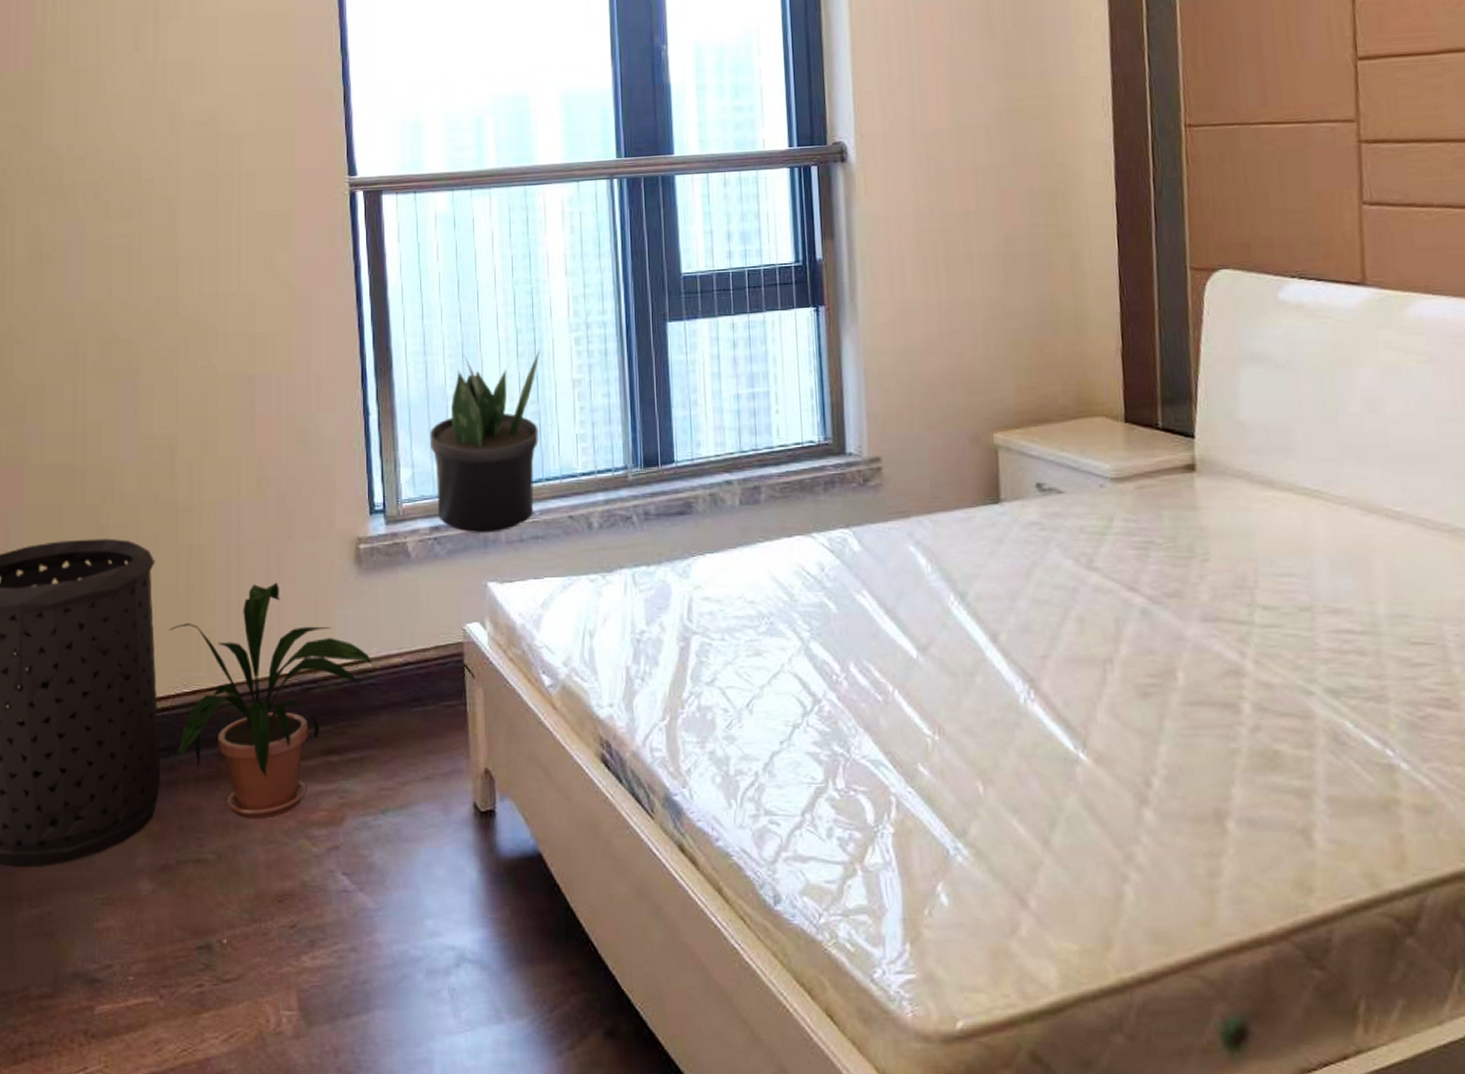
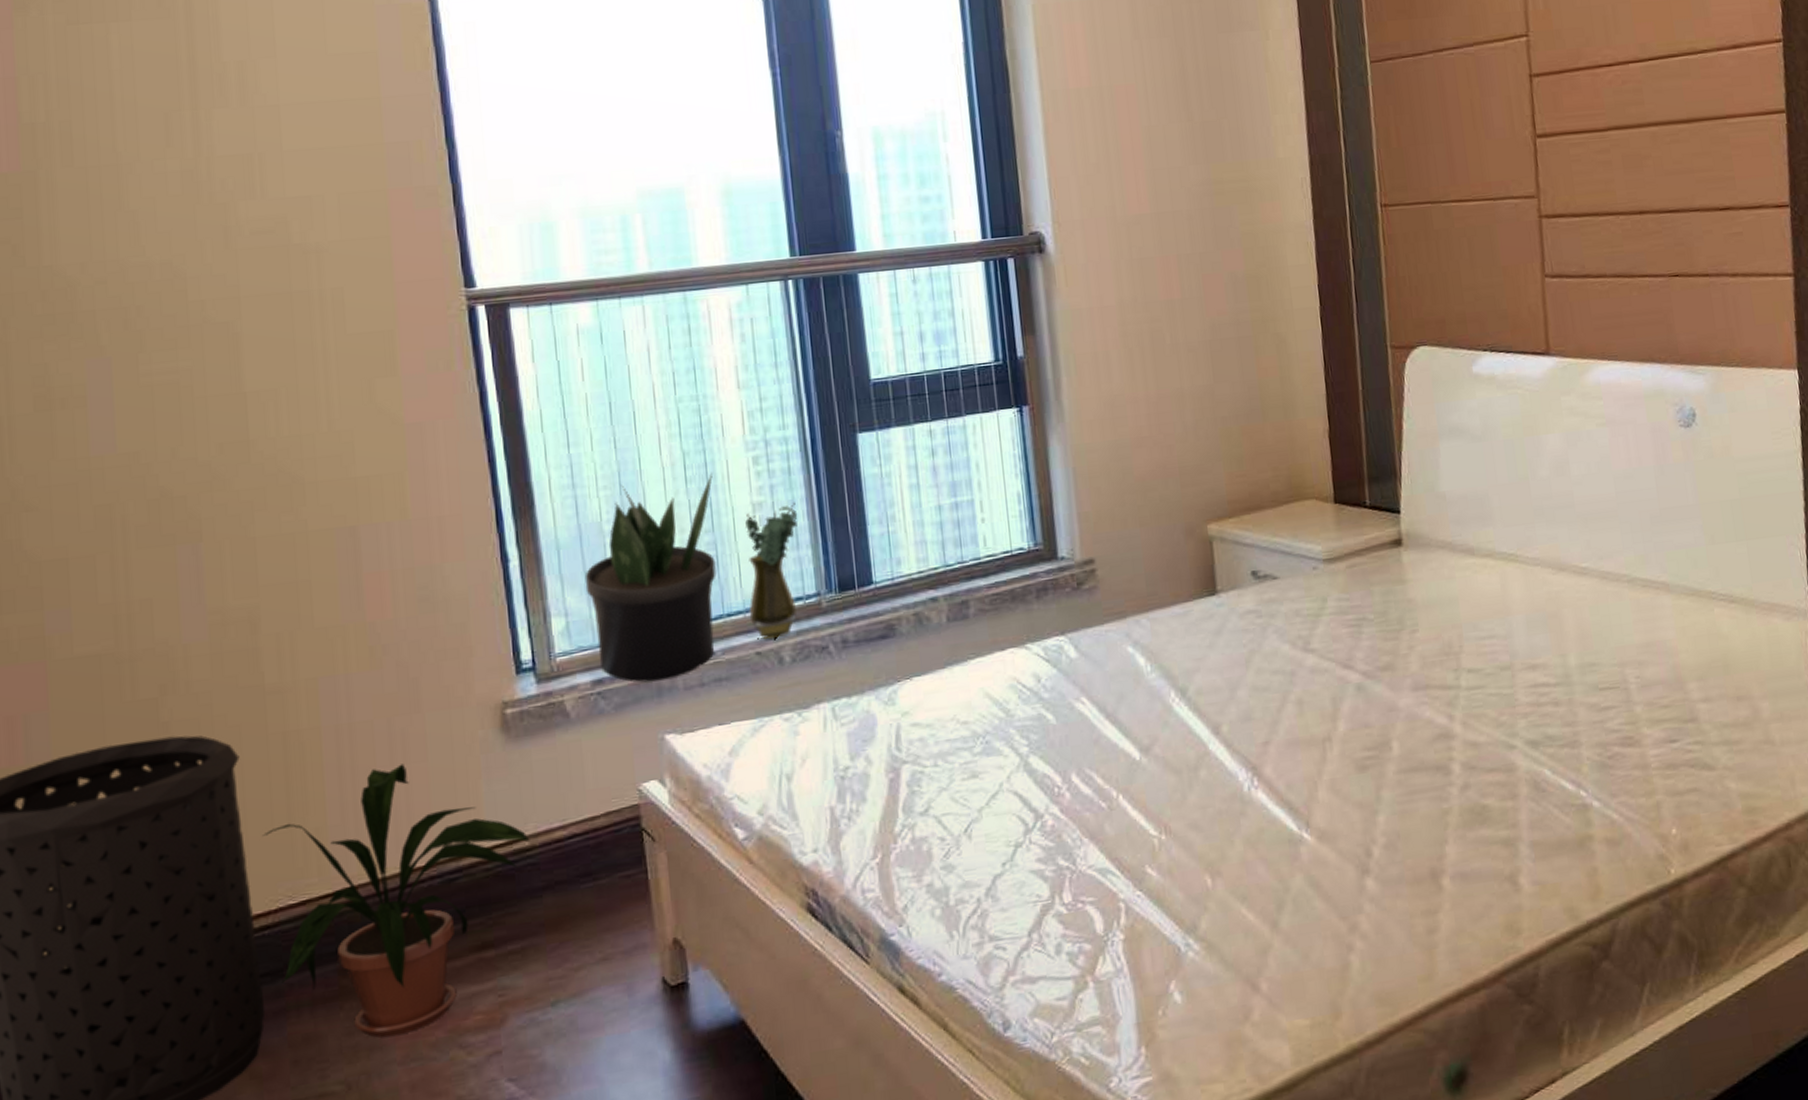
vase: none [564,381,611,505] -> present [745,502,798,640]

